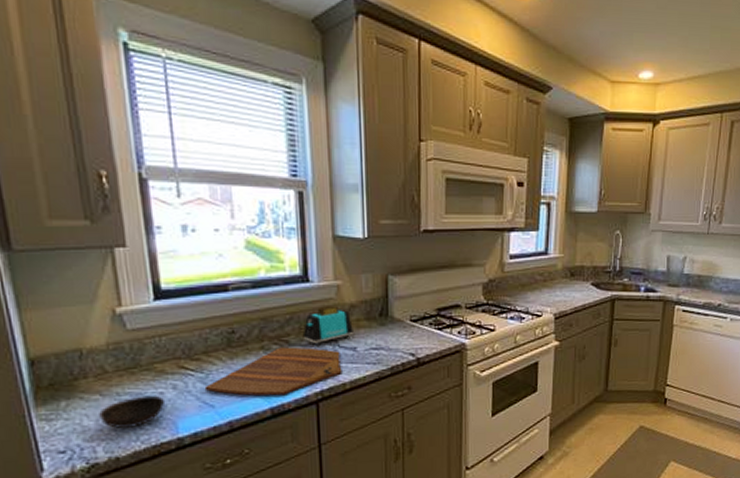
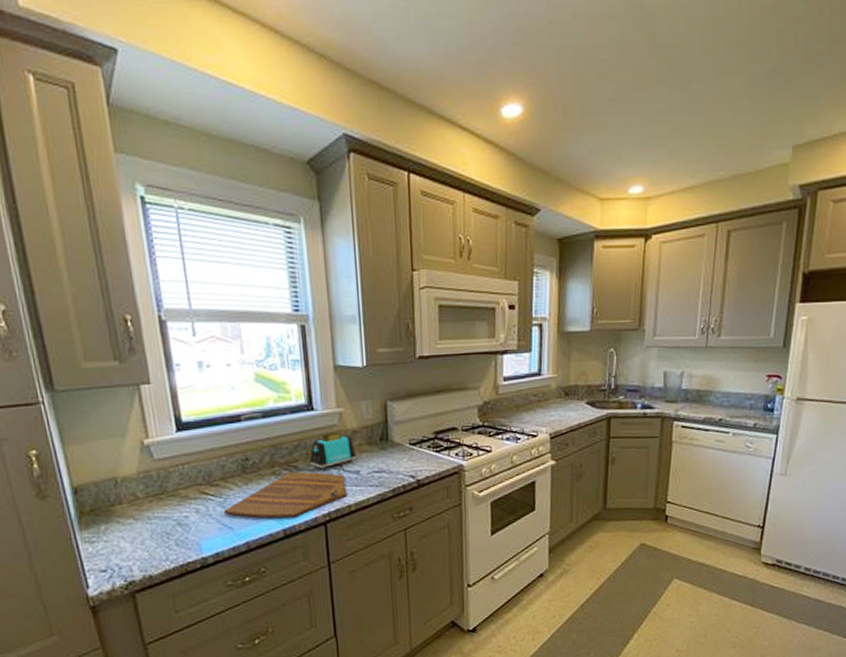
bowl: present [99,395,166,428] -> none [133,519,190,549]

